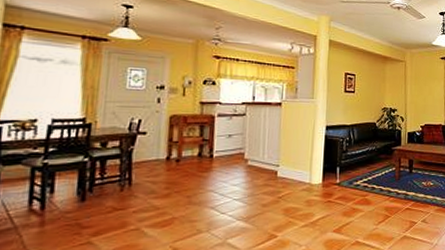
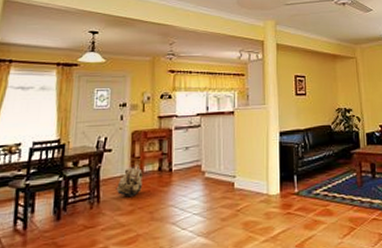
backpack: none [150,150,181,181] -> present [115,165,143,198]

